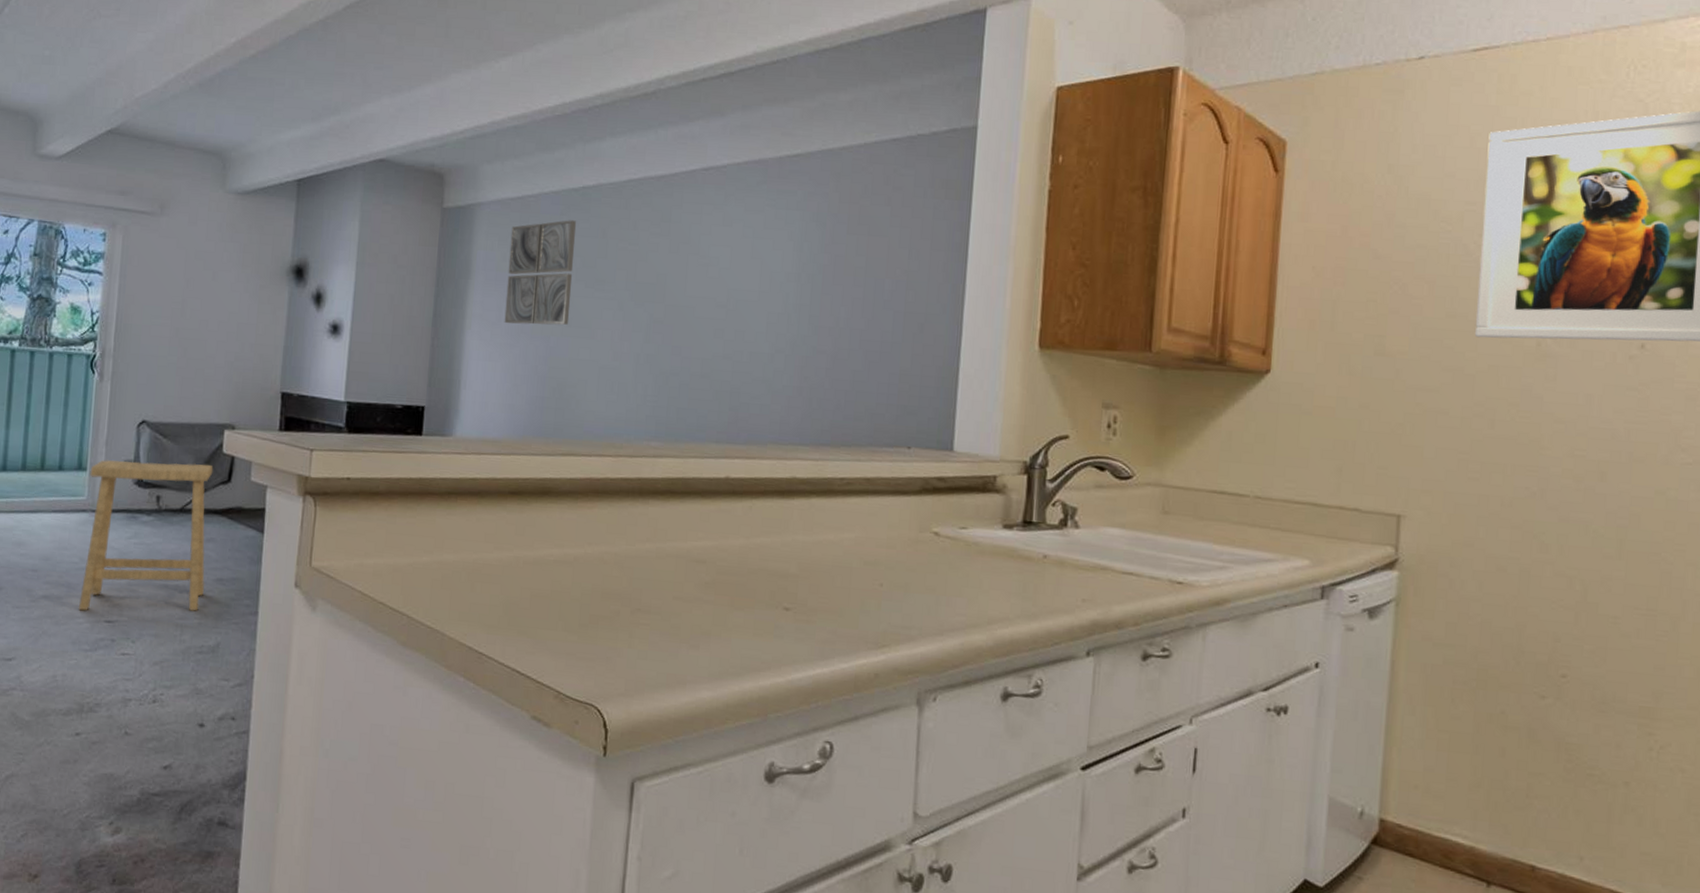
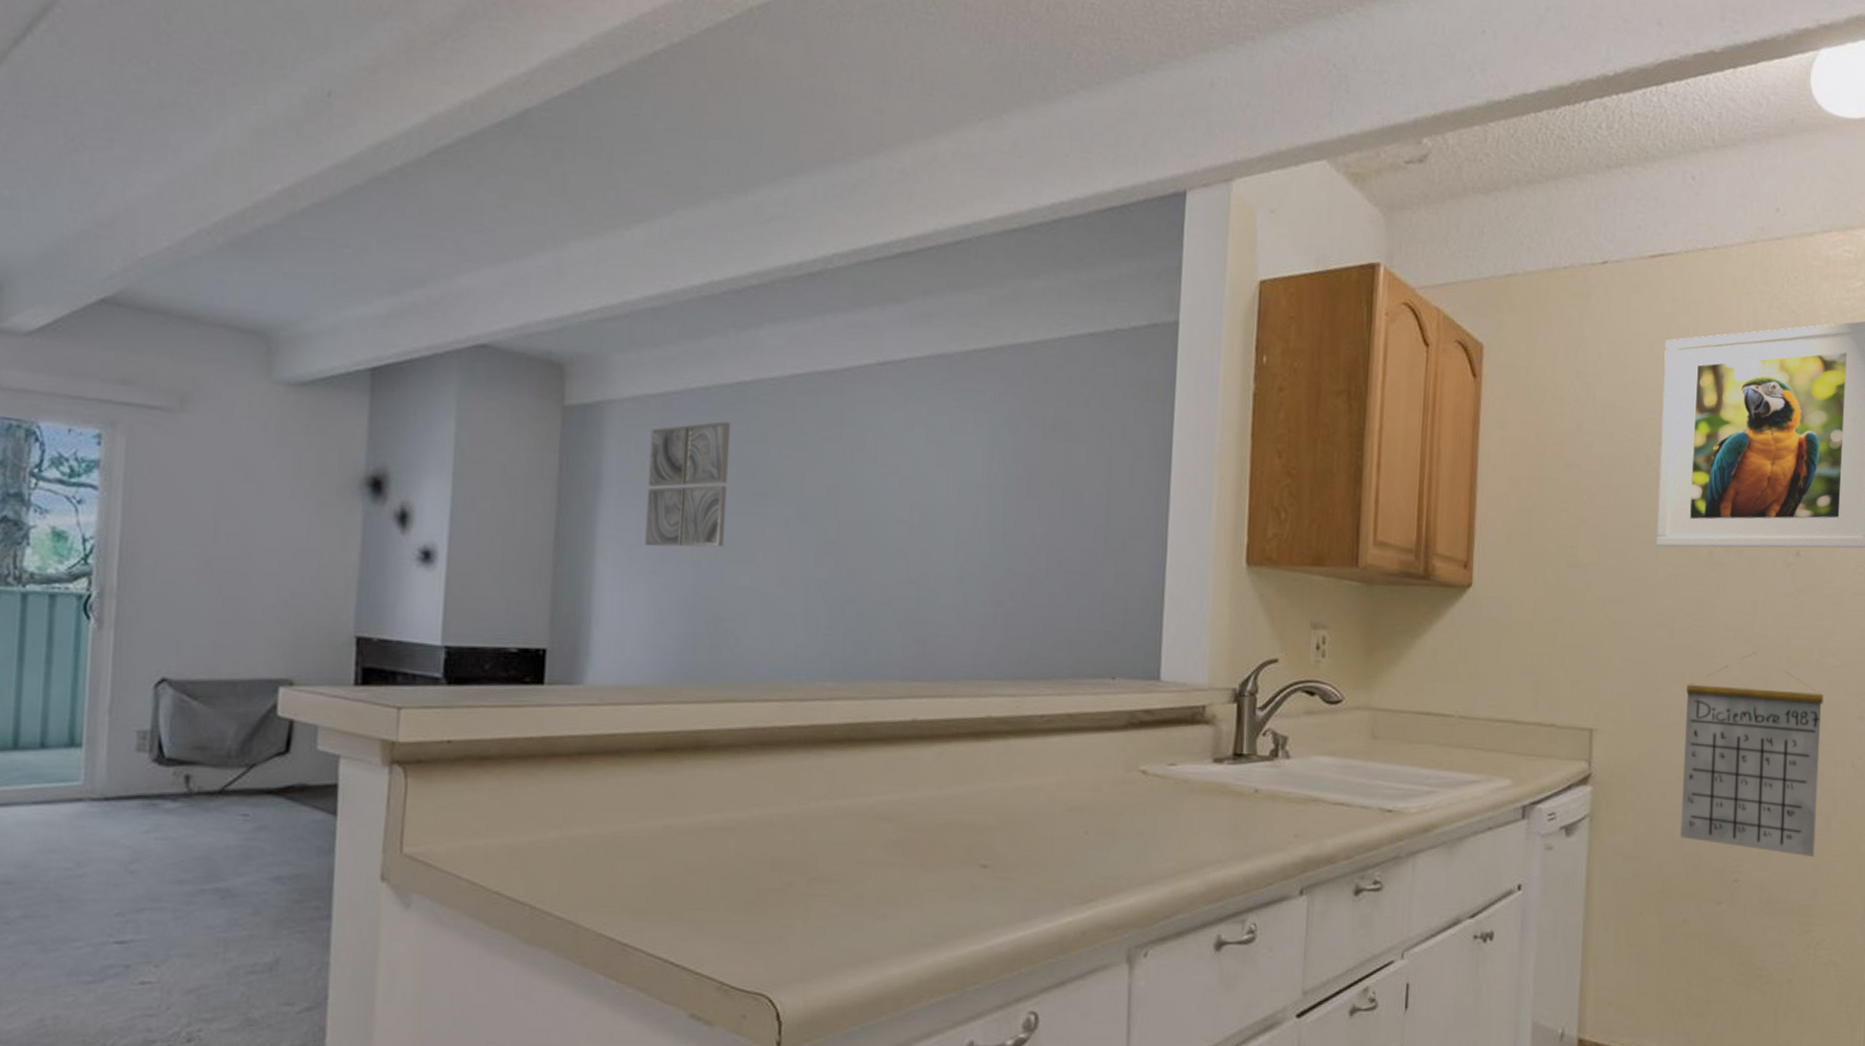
stool: present [79,460,214,611] -> none [75,731,265,931]
calendar: none [1499,445,1672,659] -> present [1680,652,1824,858]

